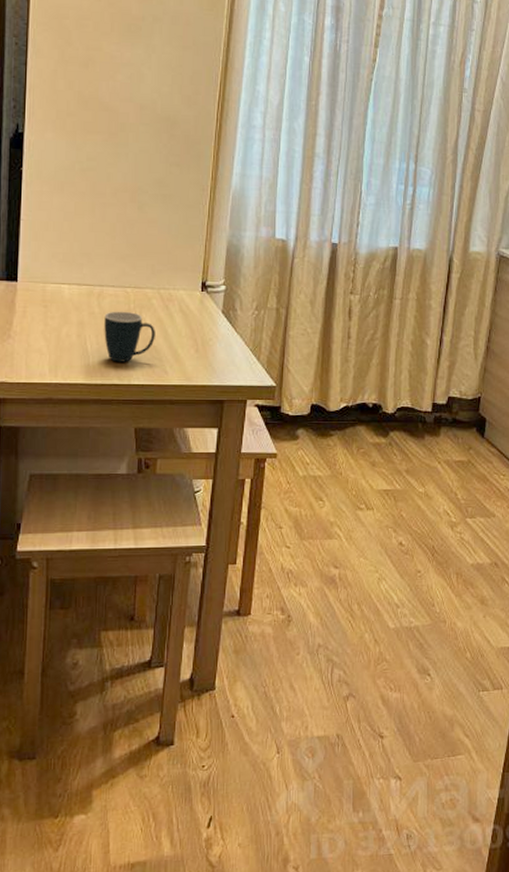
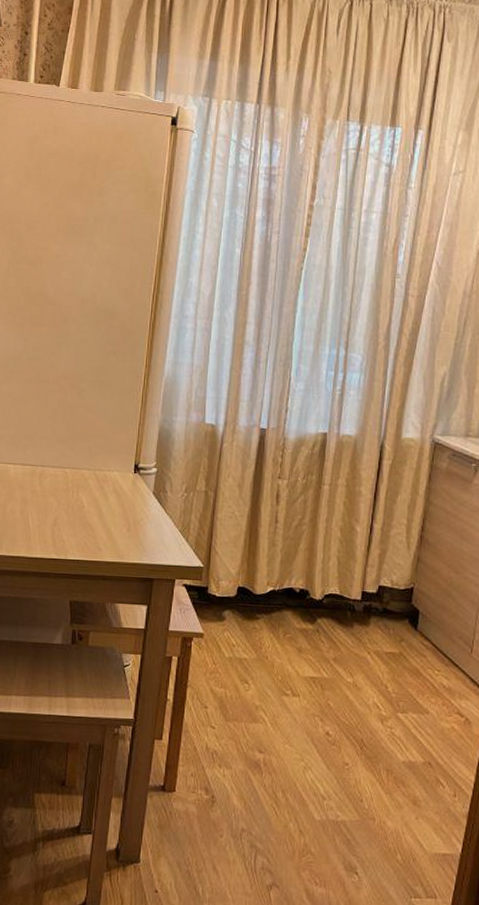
mug: present [104,311,155,362] -> none [44,490,91,538]

